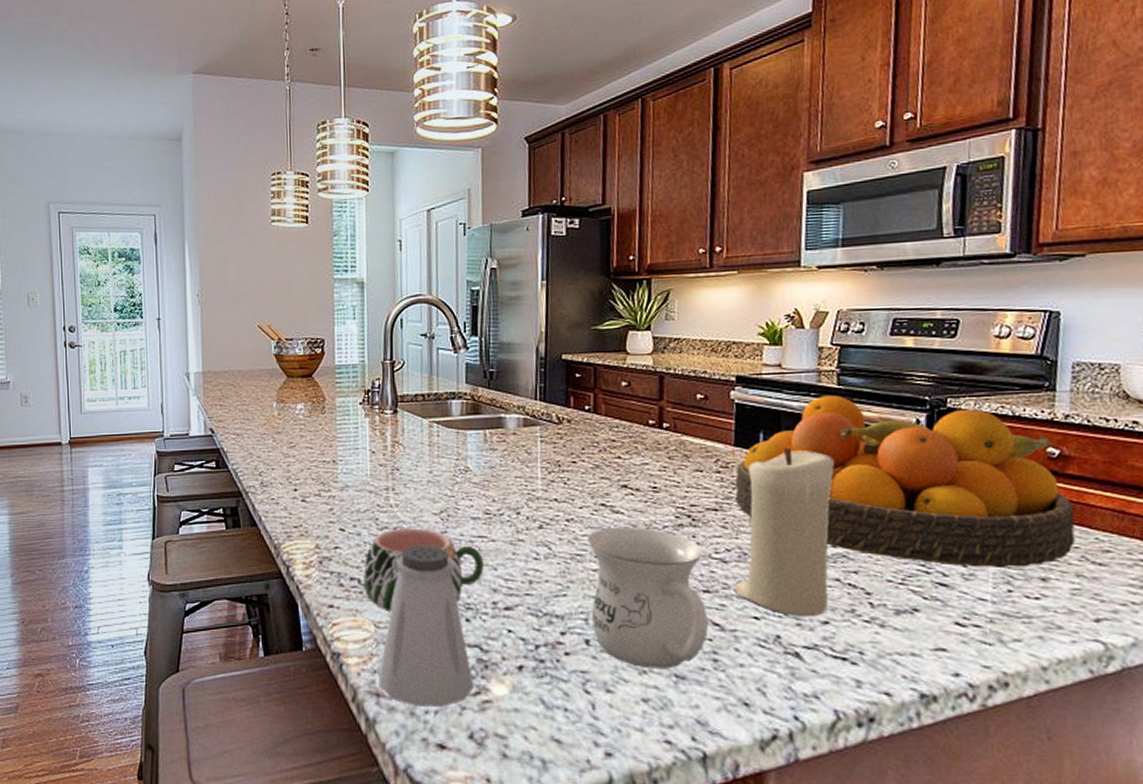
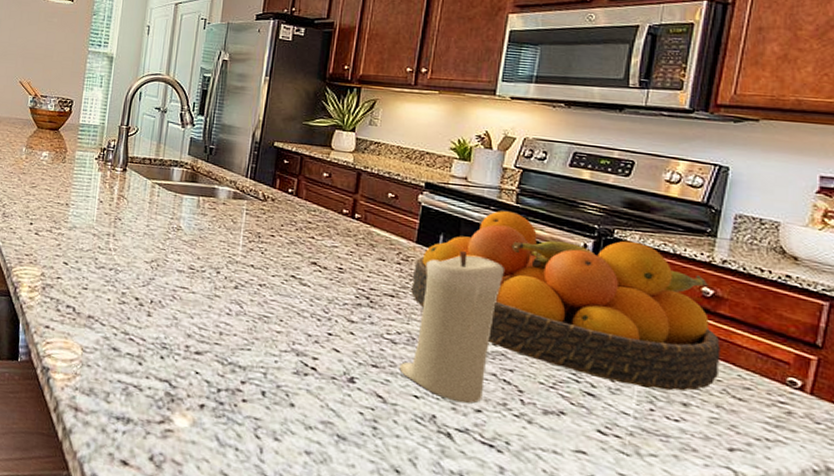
mug: present [363,528,484,612] -> none [77,269,183,340]
saltshaker: present [378,544,473,707] -> none [78,286,160,429]
mug: present [588,526,709,669] -> none [270,297,376,429]

